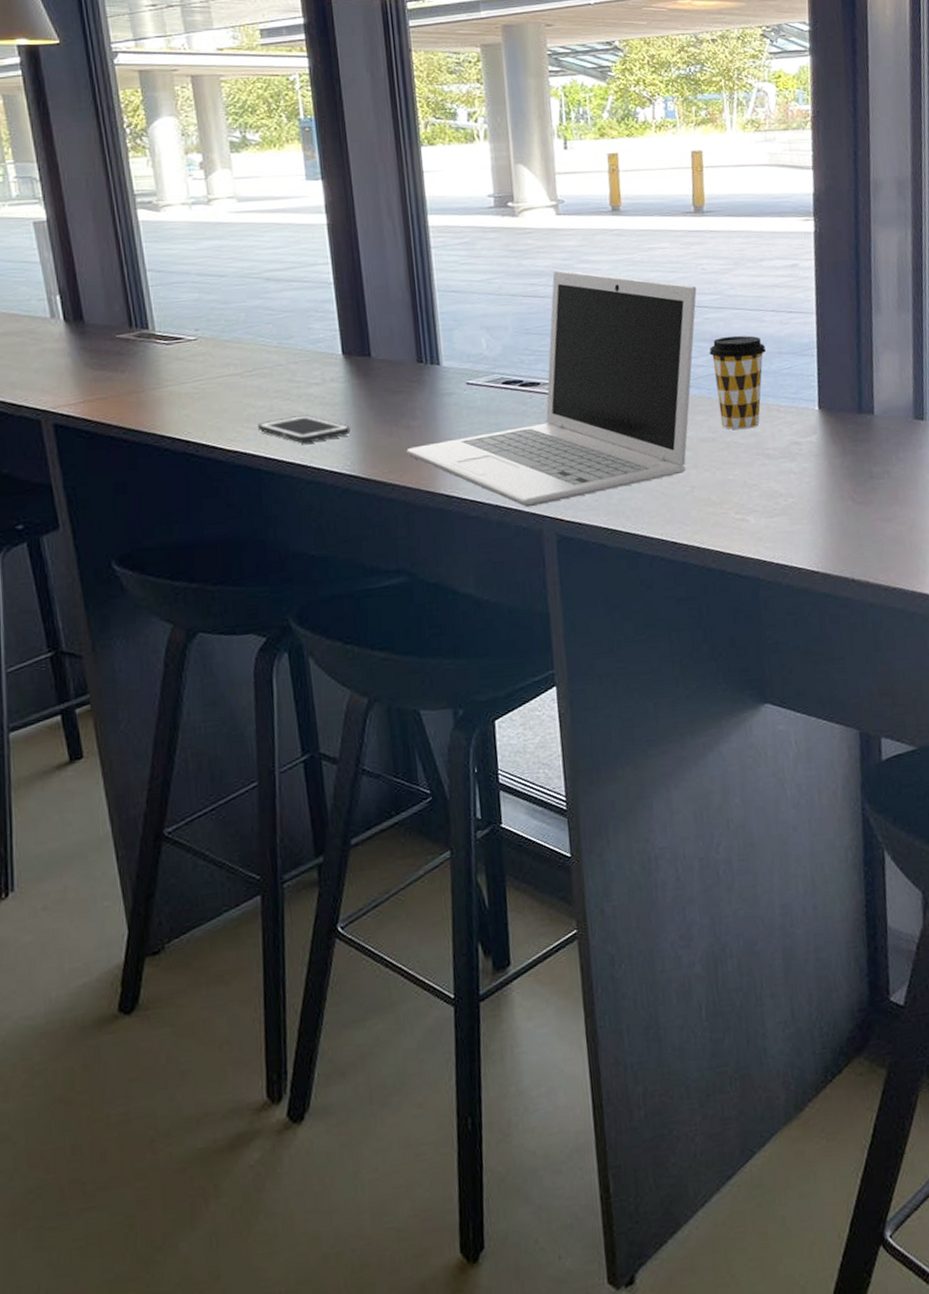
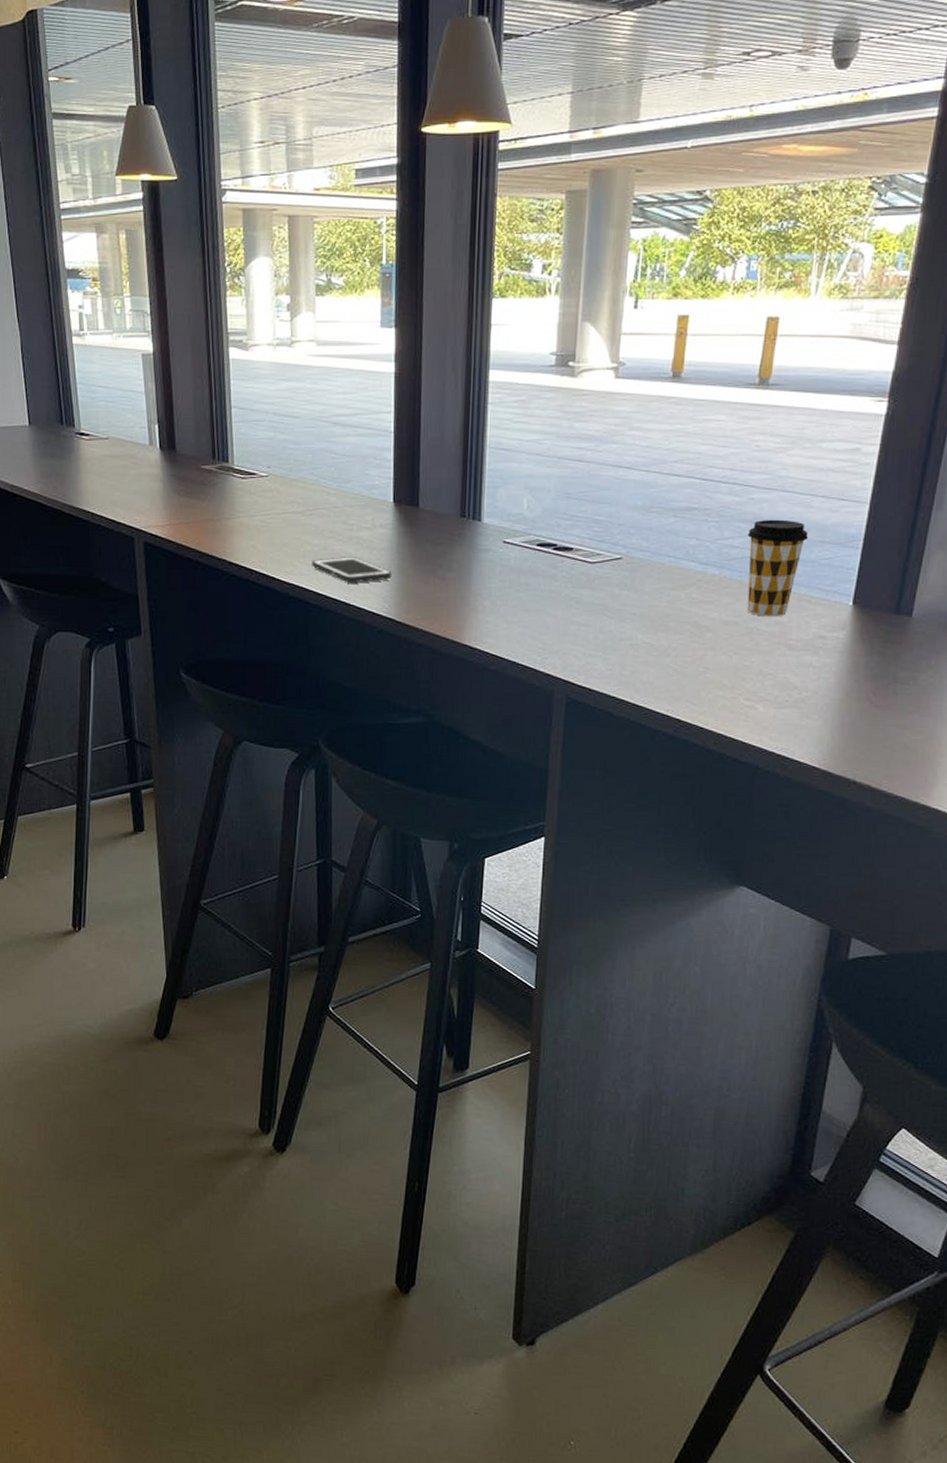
laptop: present [406,269,697,507] -> none [439,435,746,668]

